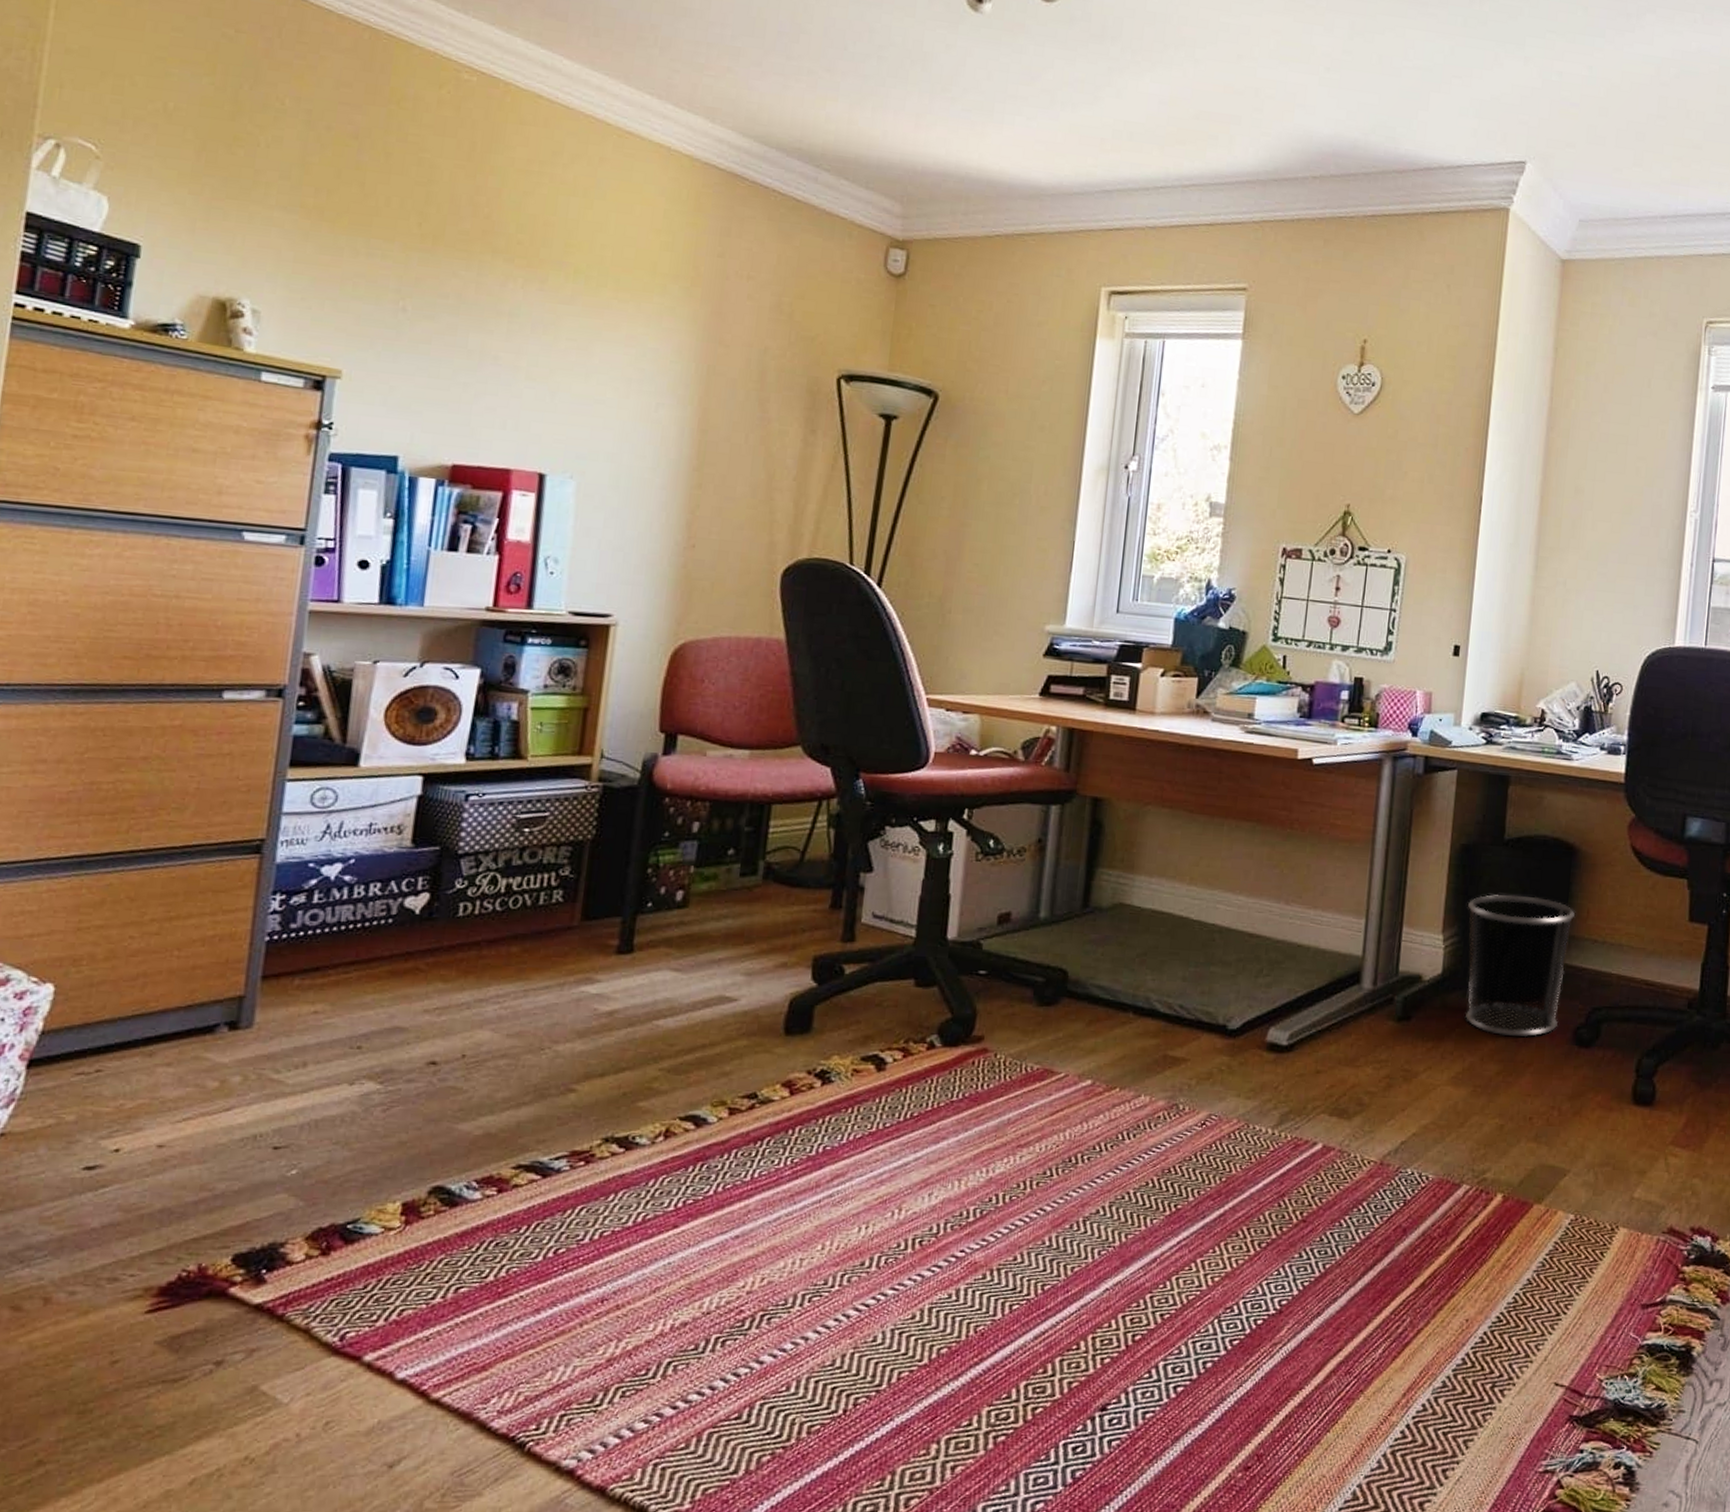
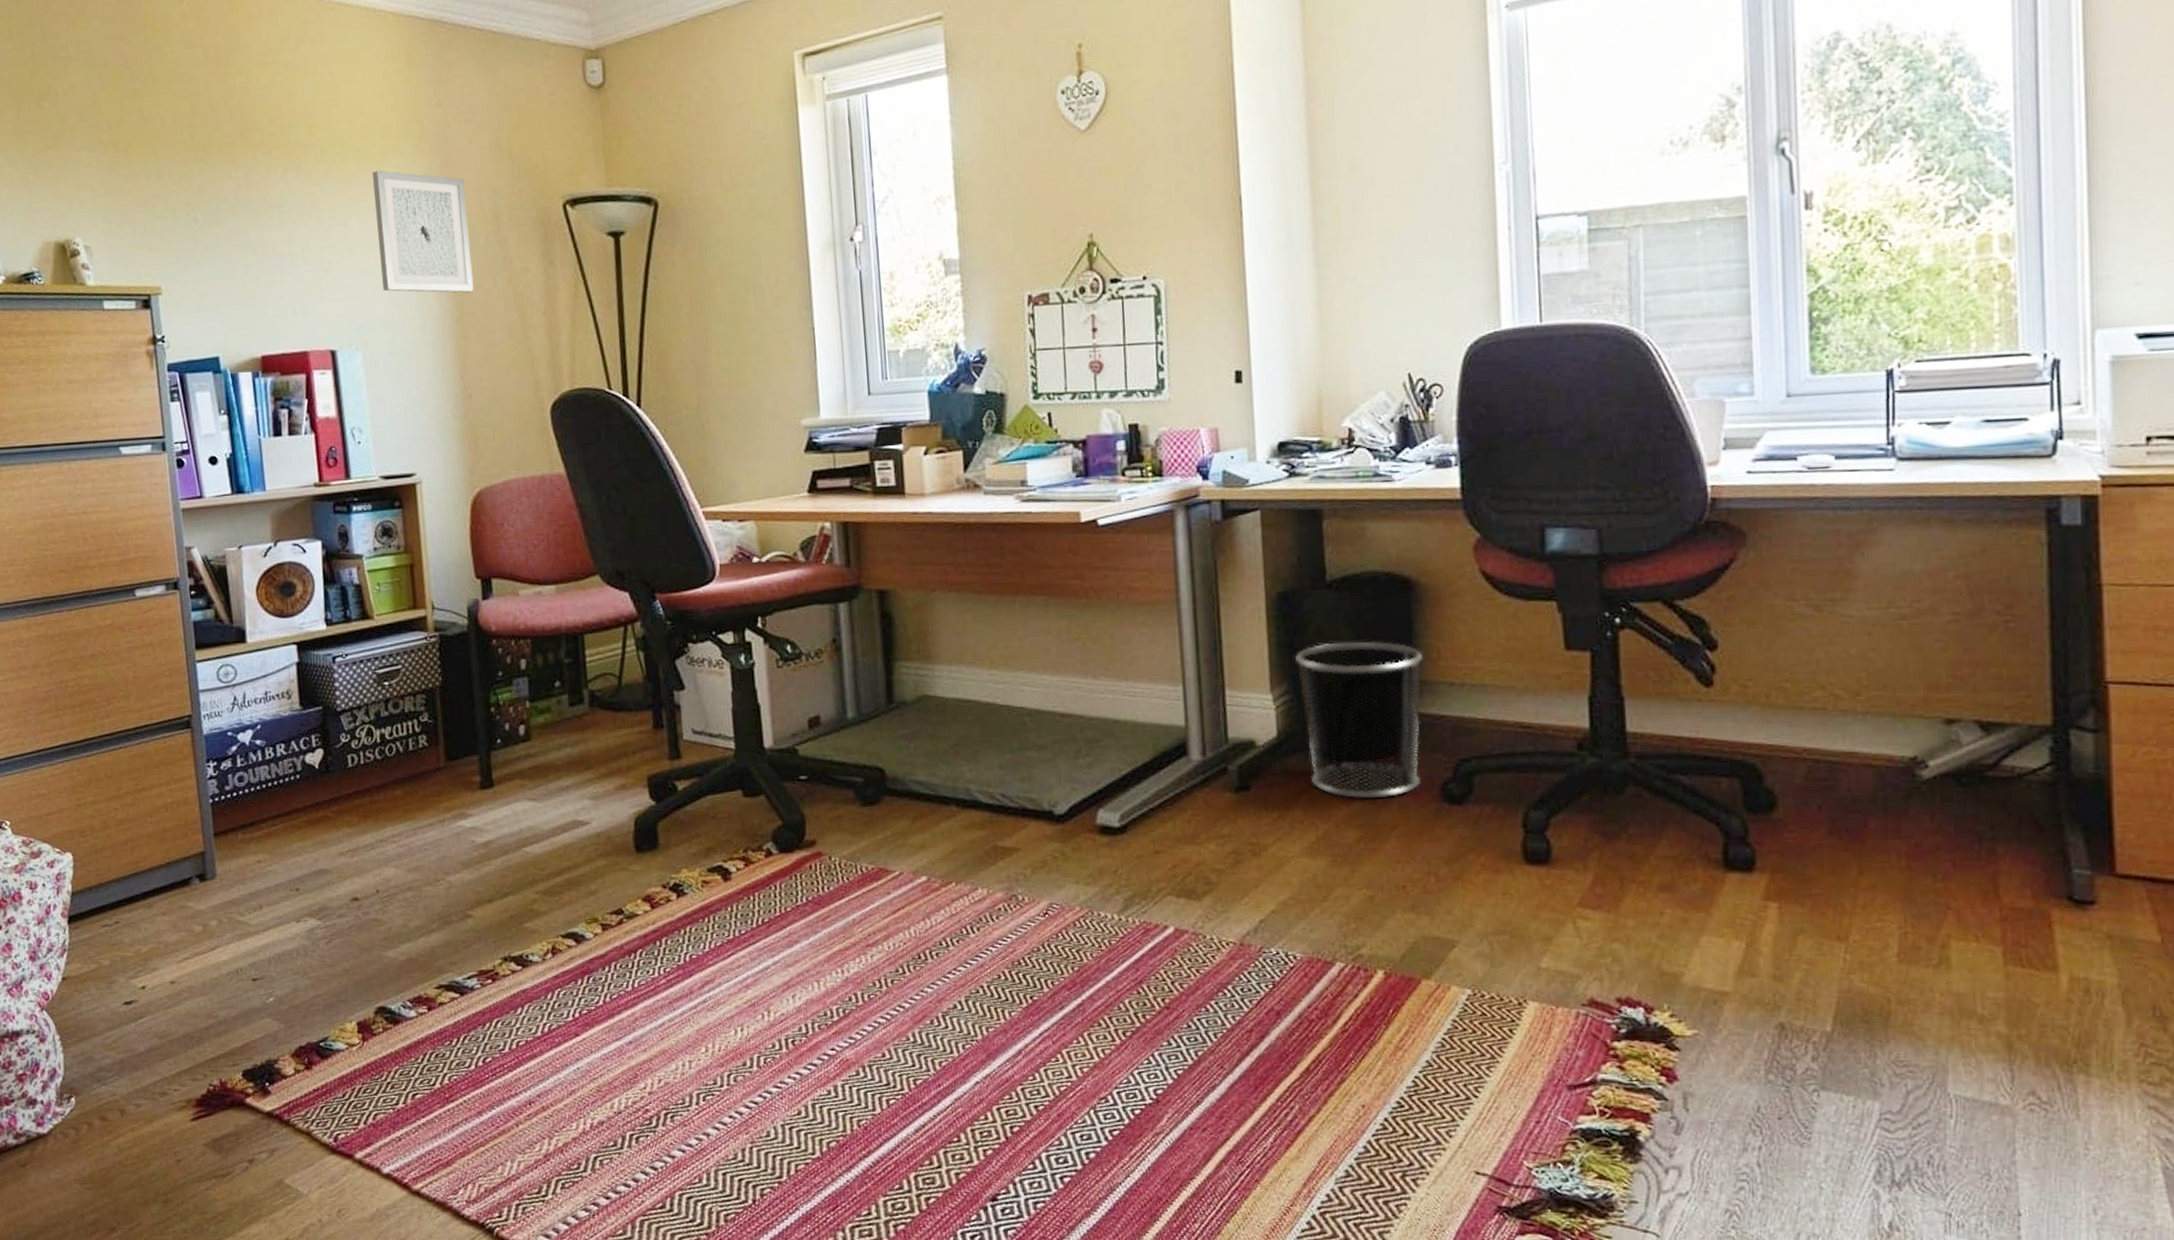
wall art: none [616,303,733,444] -> present [371,170,475,293]

